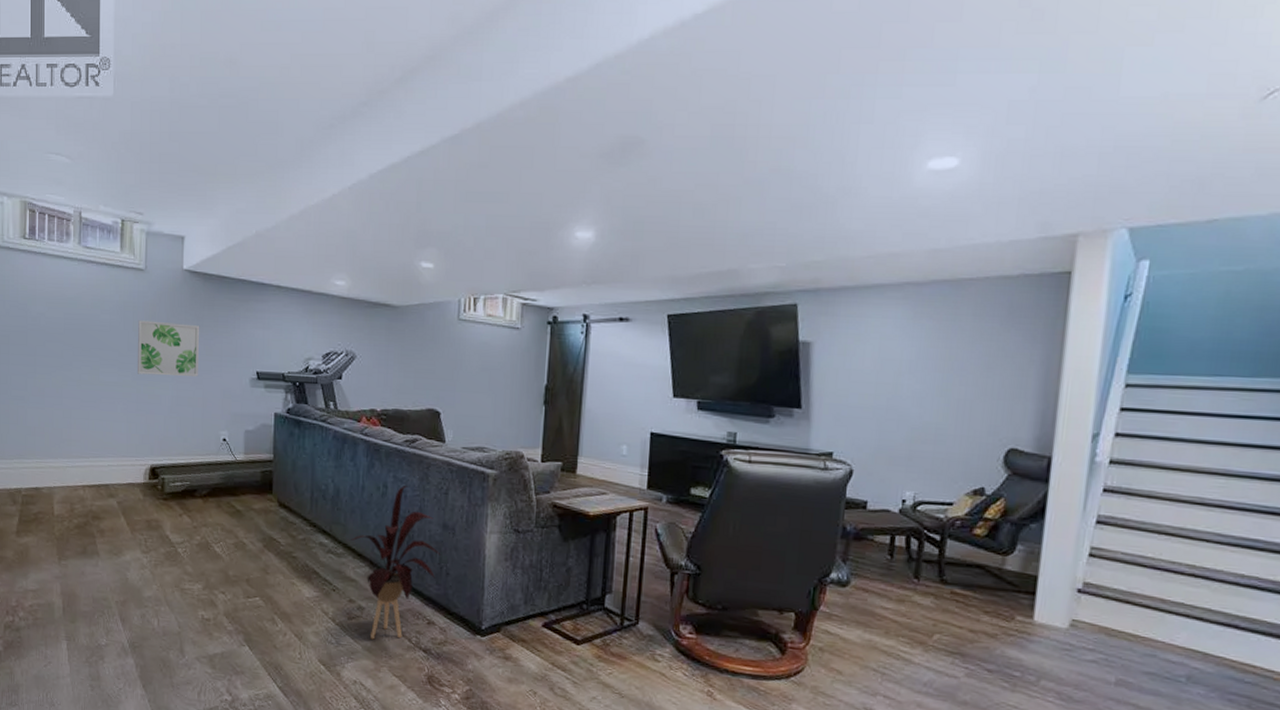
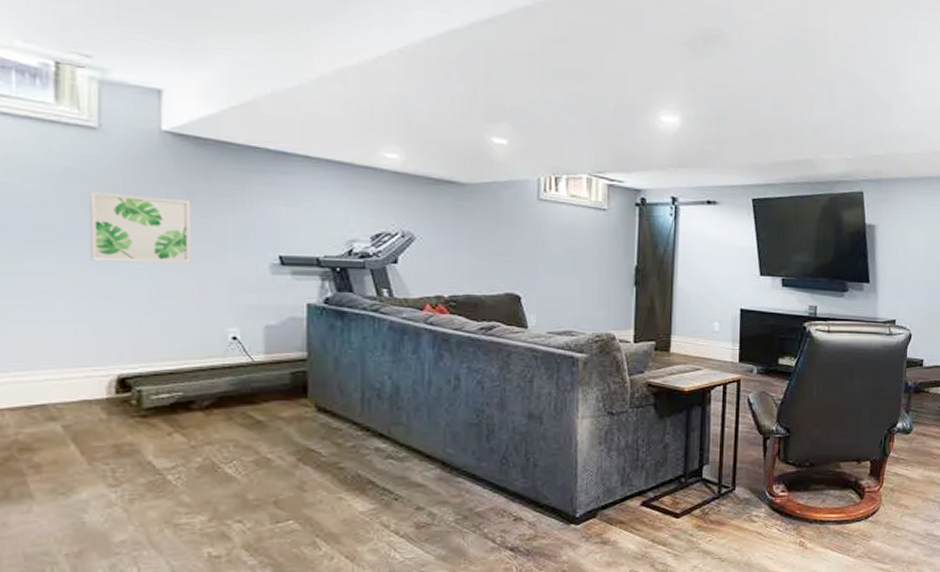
house plant: present [350,486,441,640] -> none [416,377,527,547]

